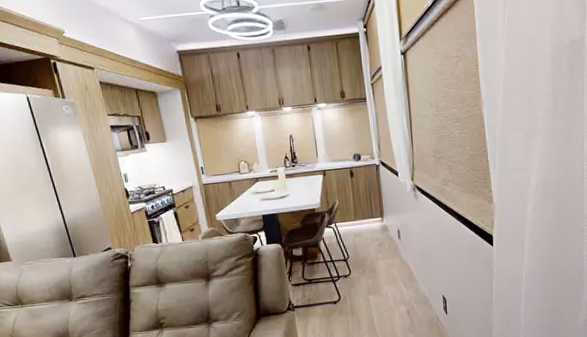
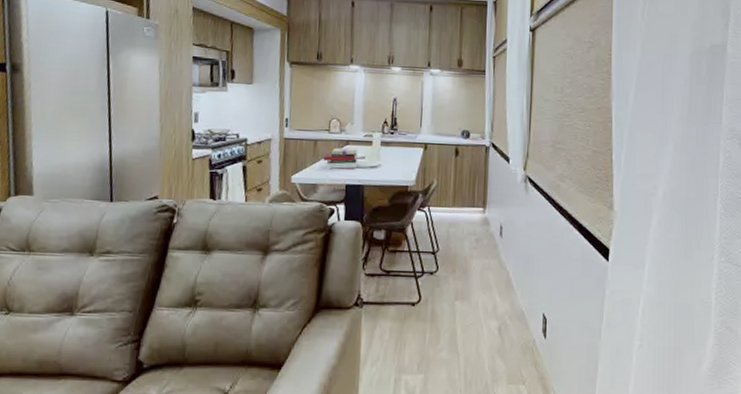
books: none [239,183,270,205] -> present [323,147,358,170]

